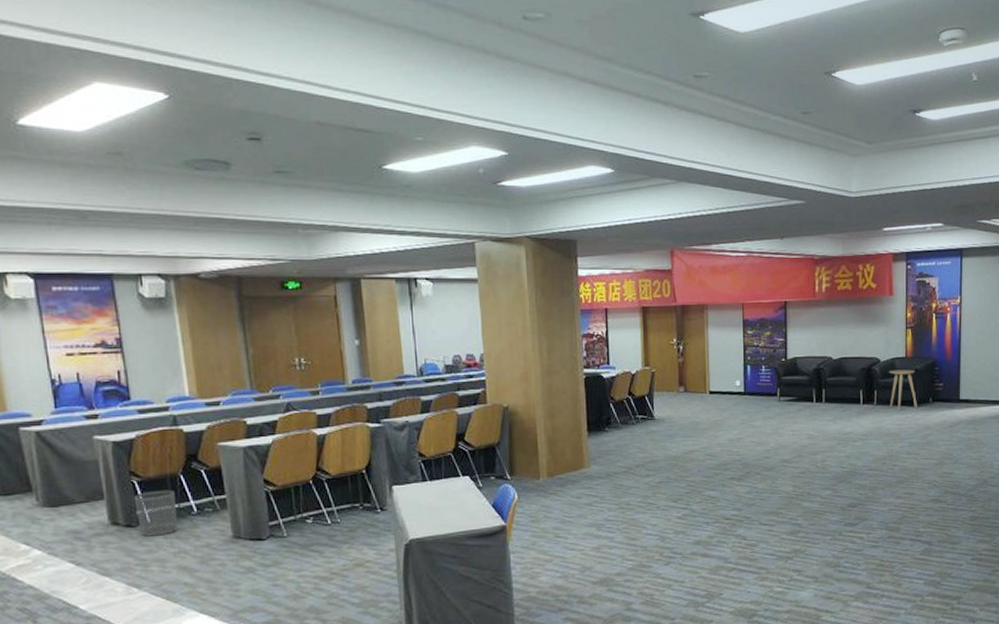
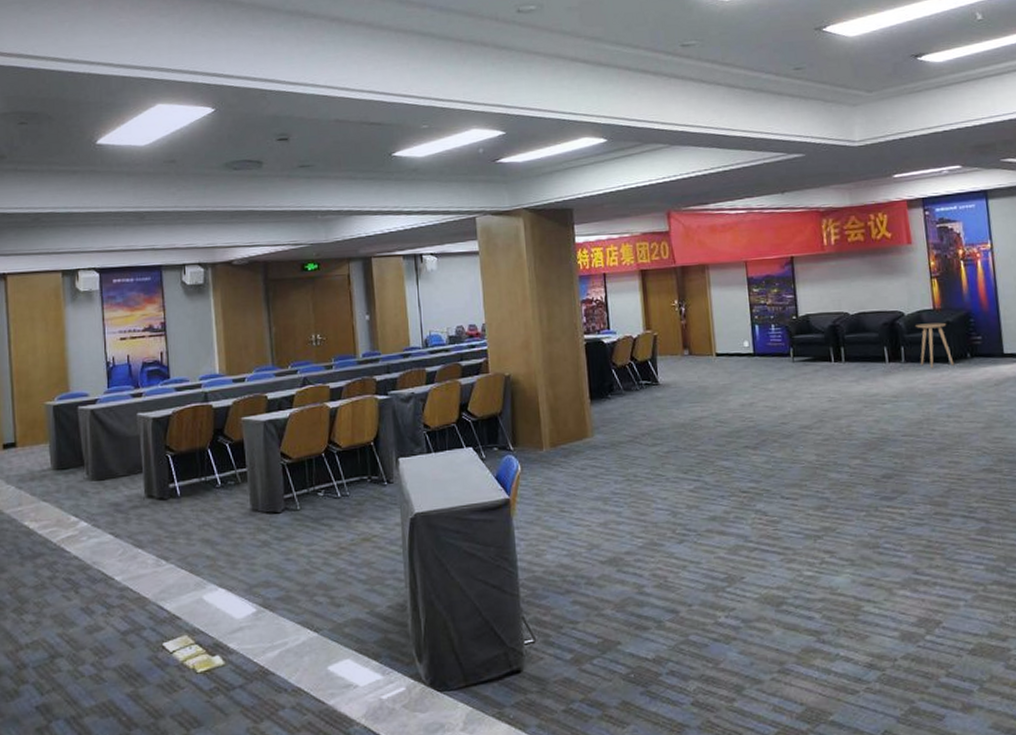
waste bin: present [133,489,178,537] -> none [167,463,203,509]

